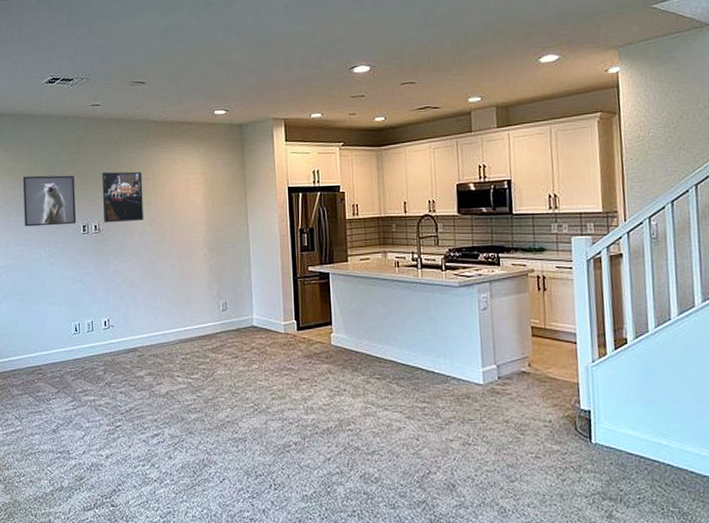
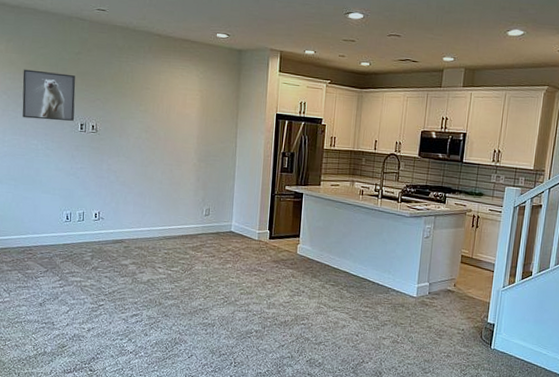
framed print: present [102,171,143,223] -> none [101,76,142,126]

